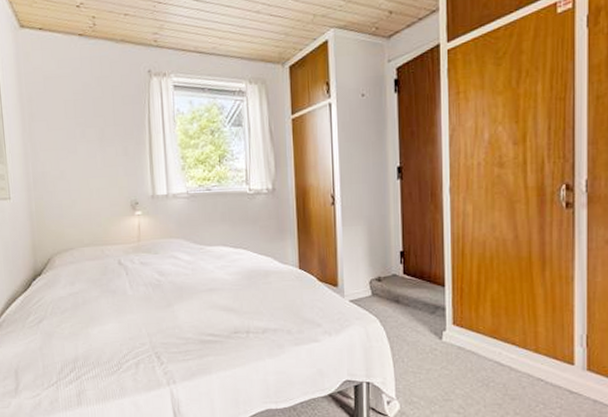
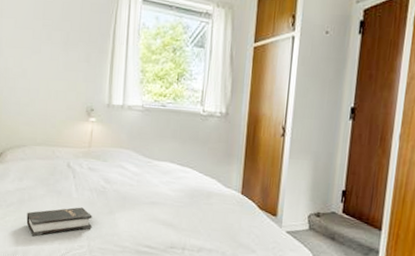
hardback book: none [83,304,151,341] -> present [26,207,92,237]

